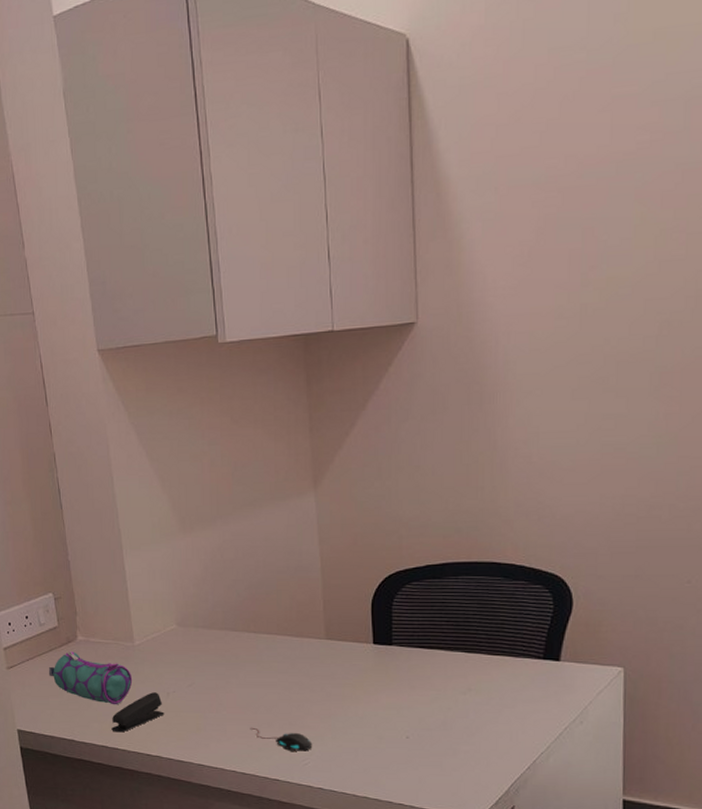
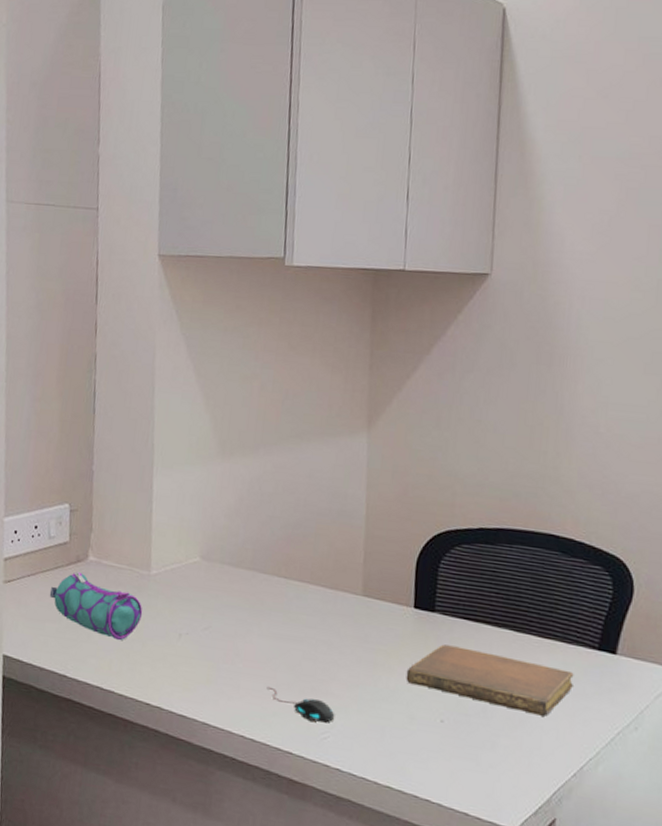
stapler: present [111,692,165,733] -> none [110,631,173,674]
notebook: none [372,672,522,722] -> present [406,644,574,716]

